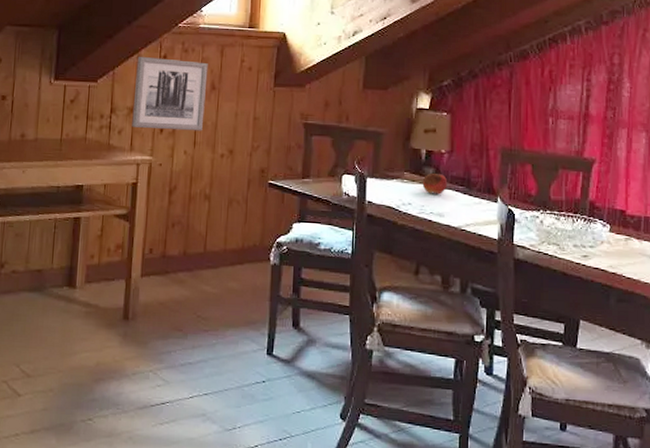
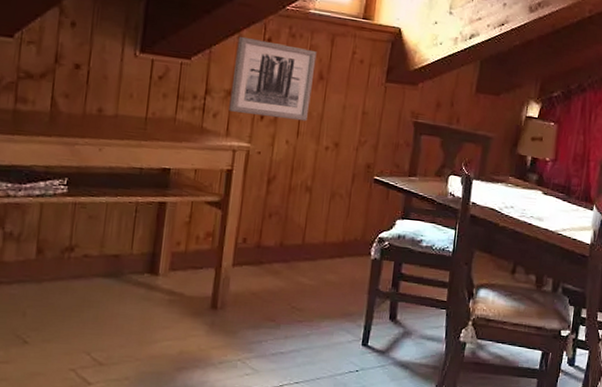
fruit: present [422,171,448,195] -> none [525,177,550,200]

